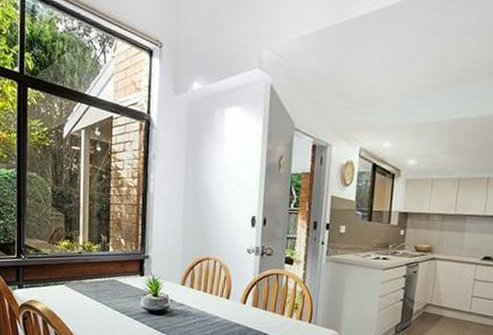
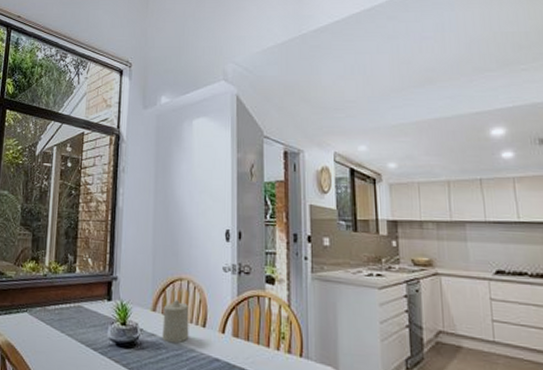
candle: none [190,276,215,311] -> present [162,300,189,343]

